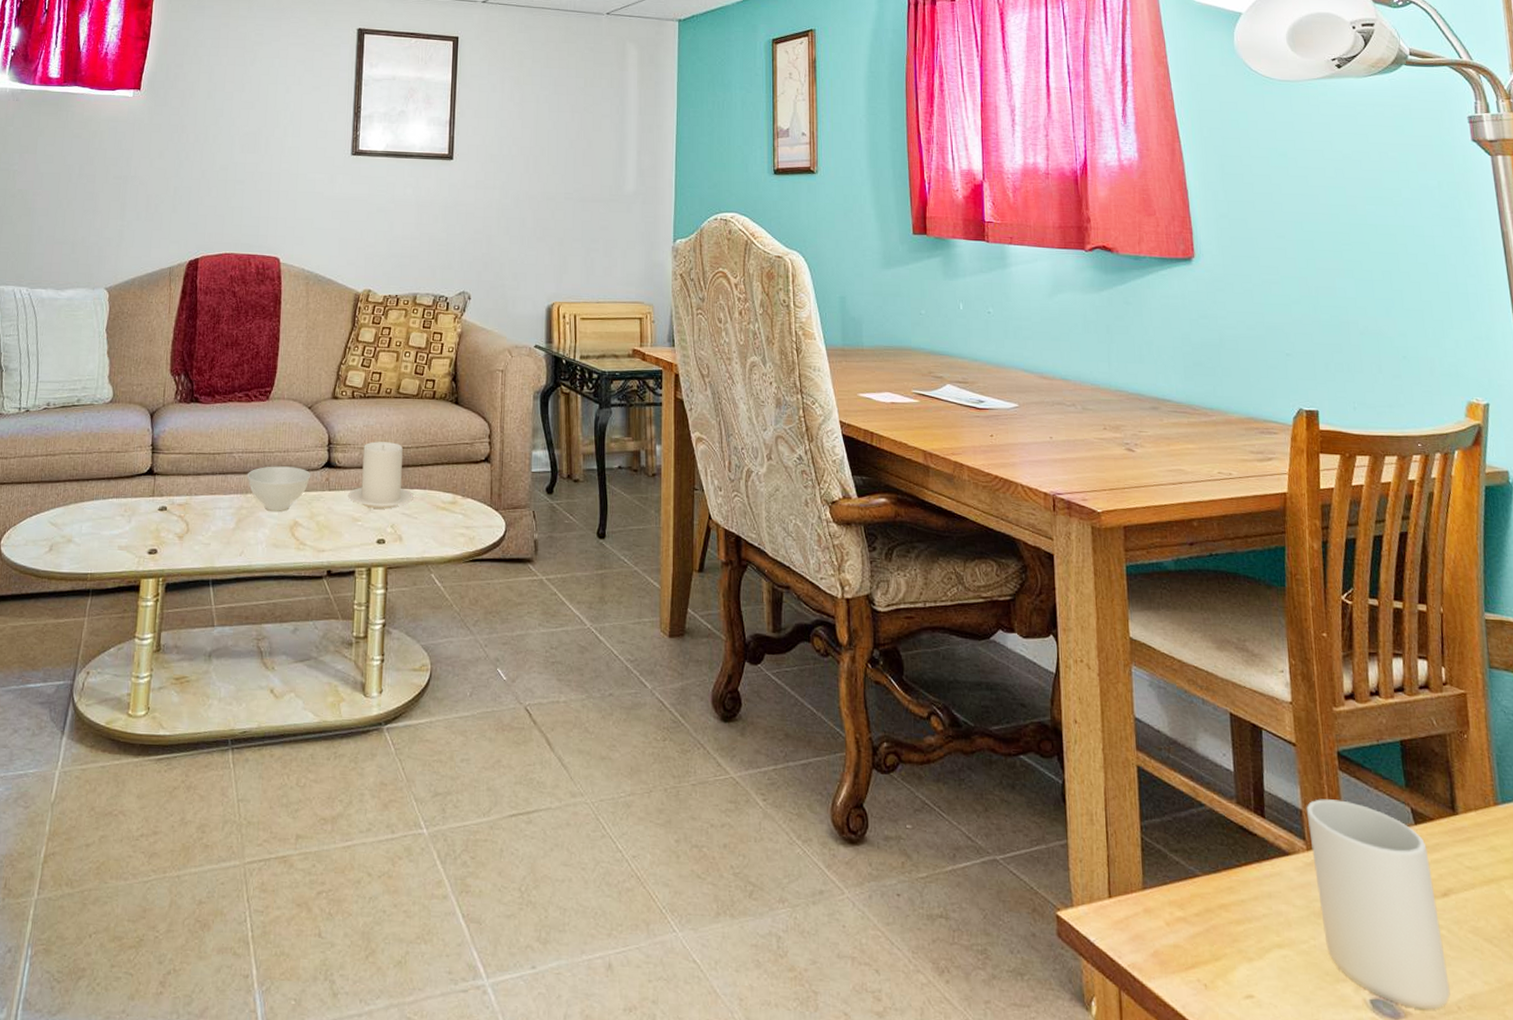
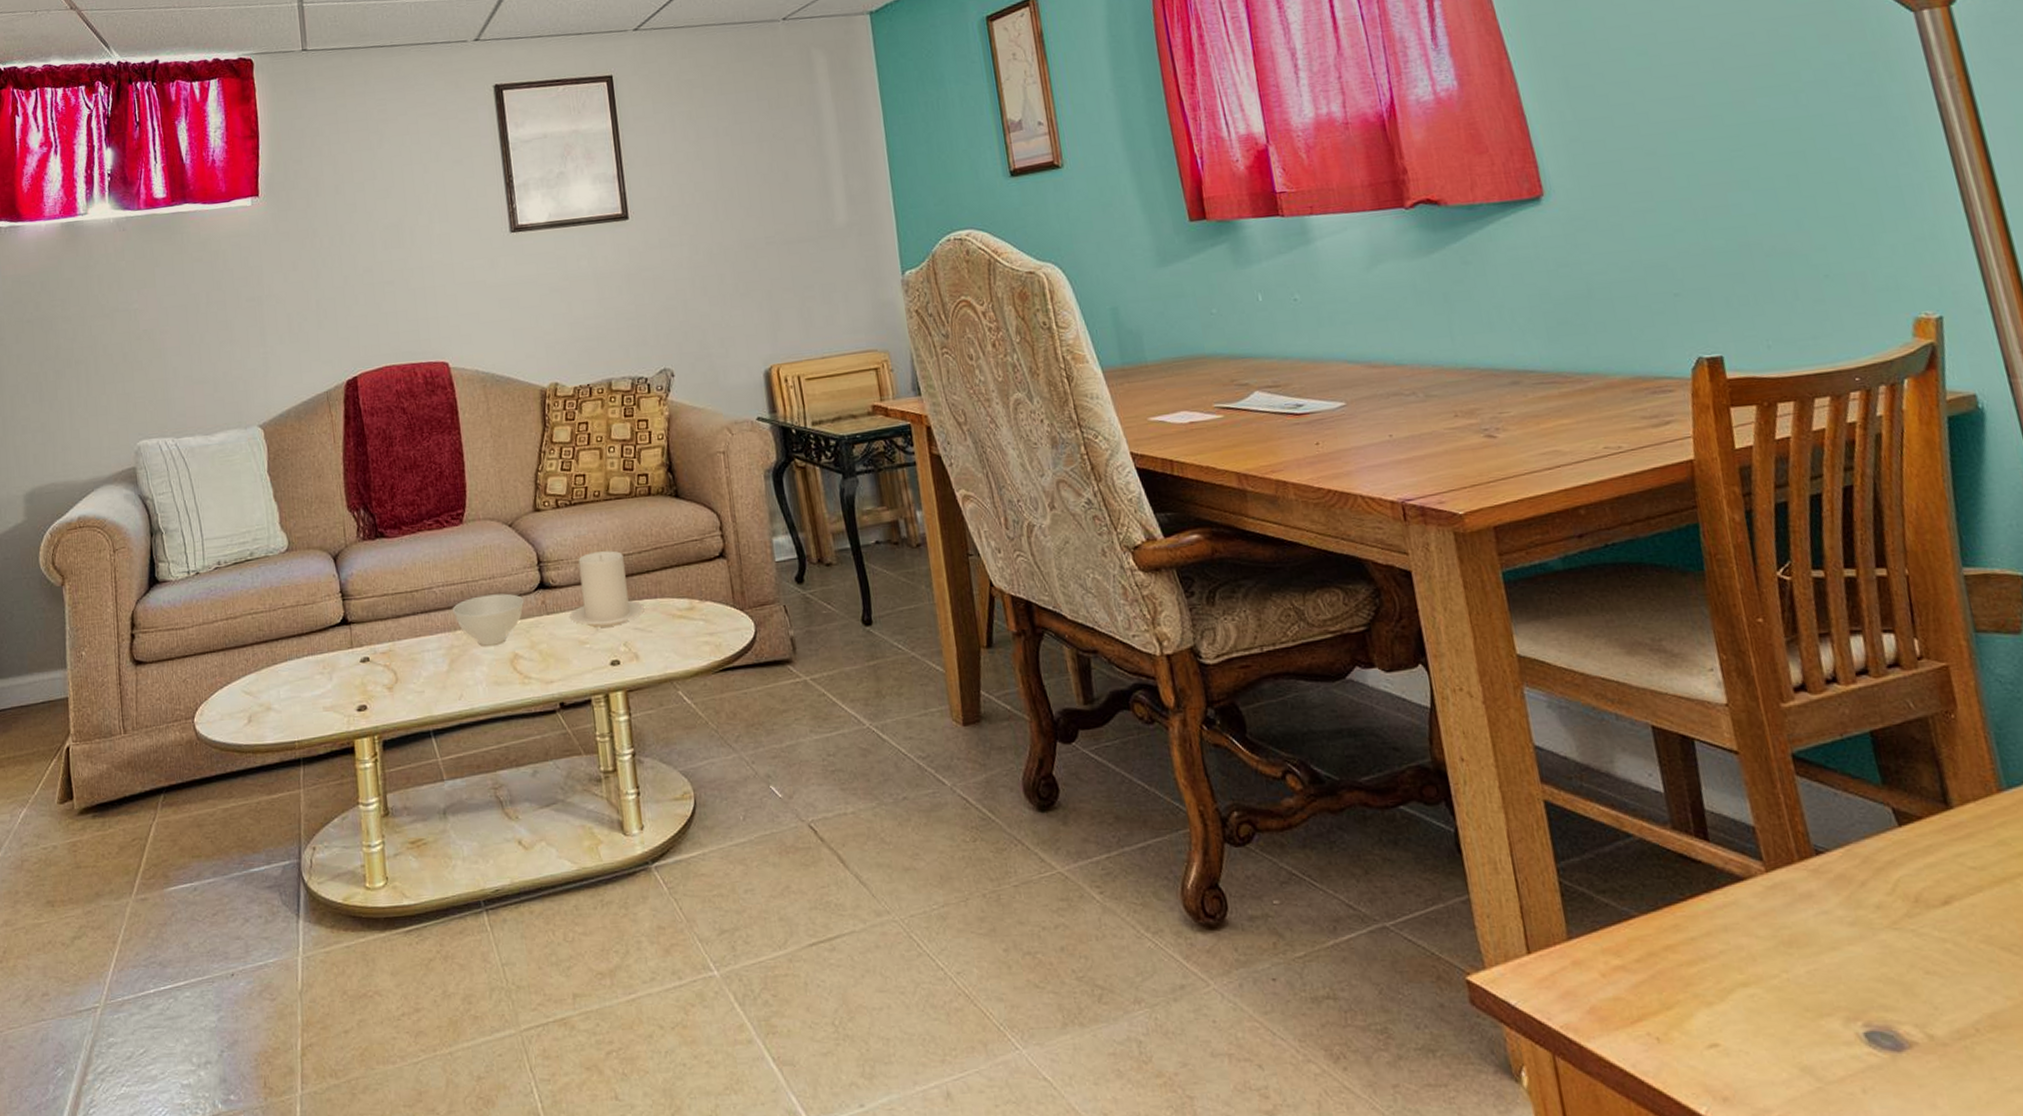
cup: present [1306,799,1451,1010] -> none [1759,809,1965,1037]

